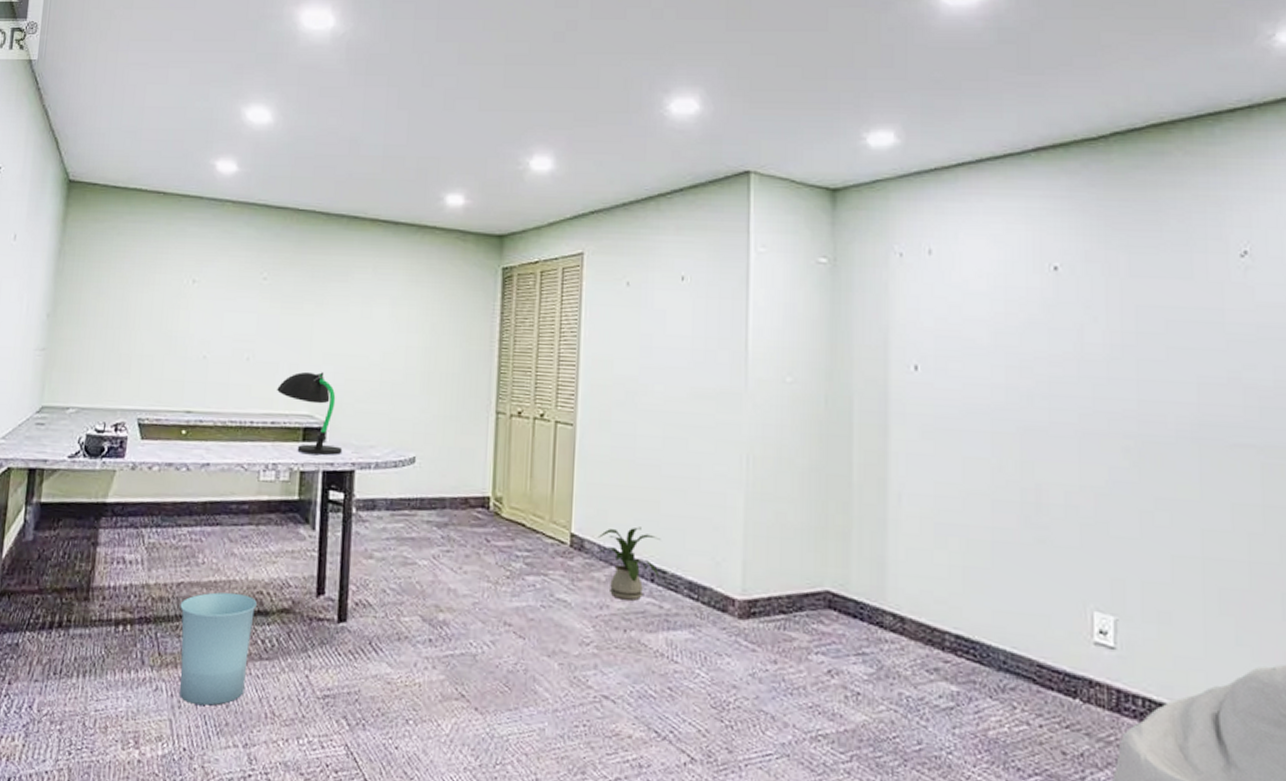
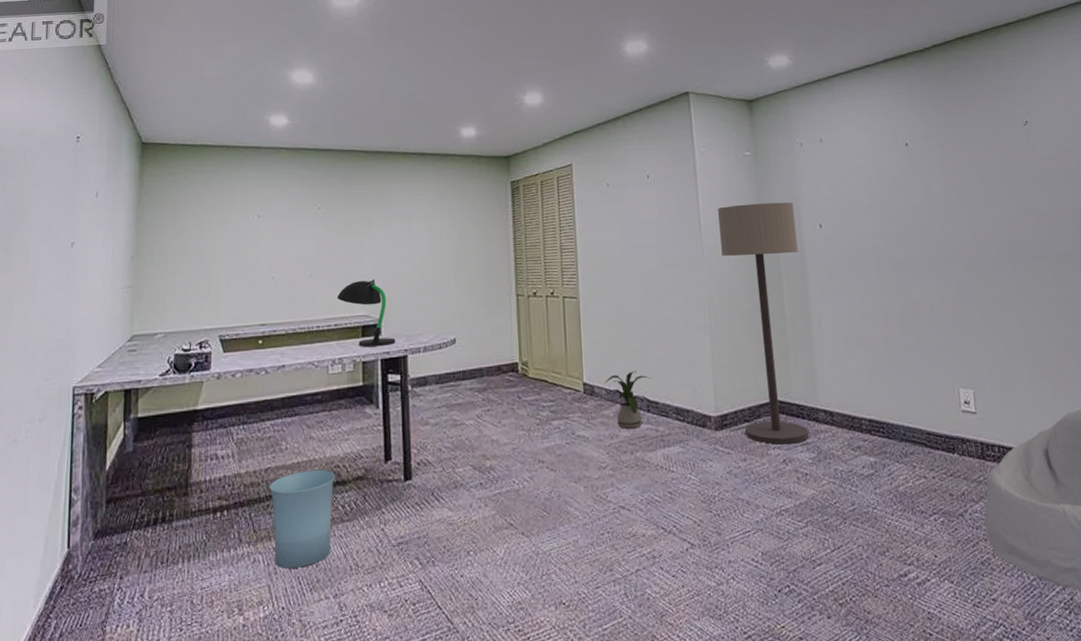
floor lamp: none [772,327,880,651] -> present [717,202,809,445]

